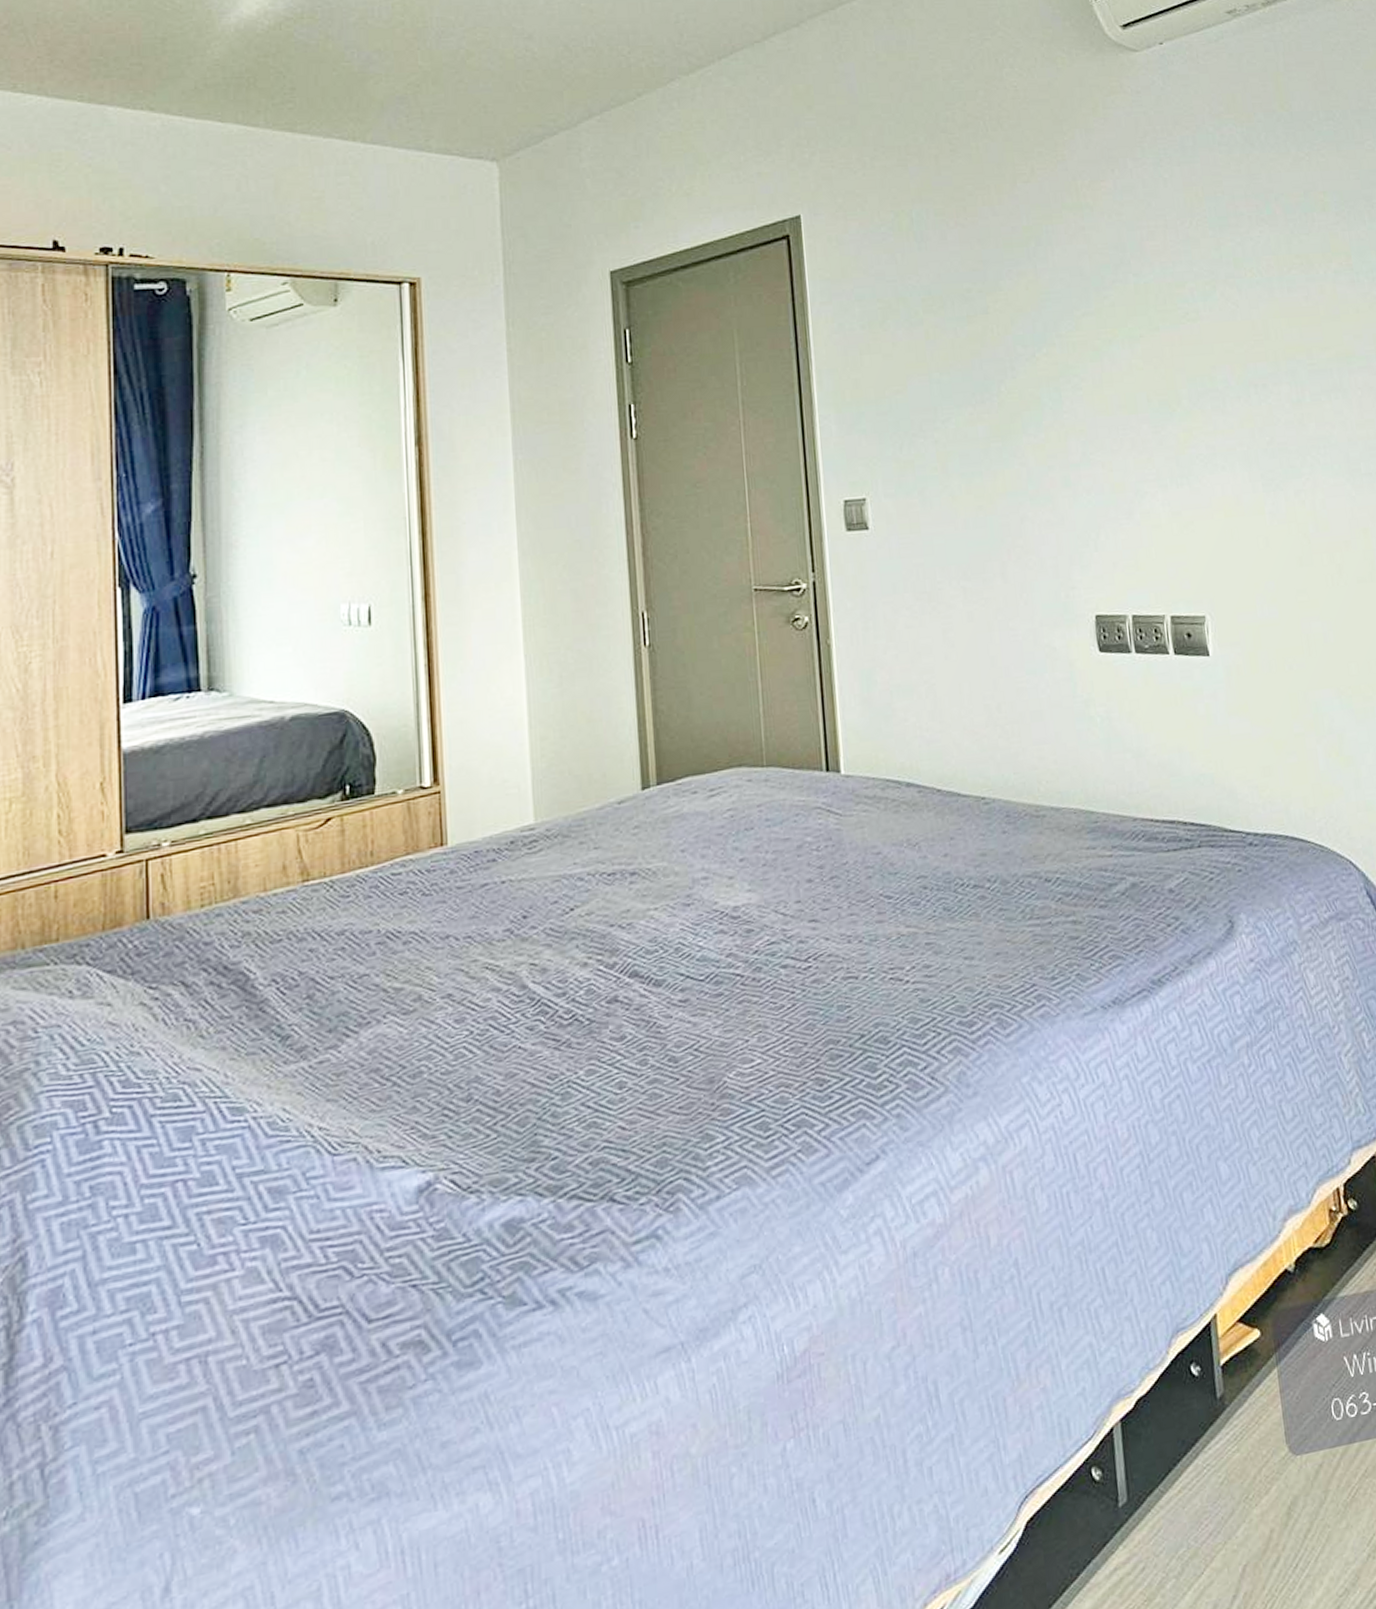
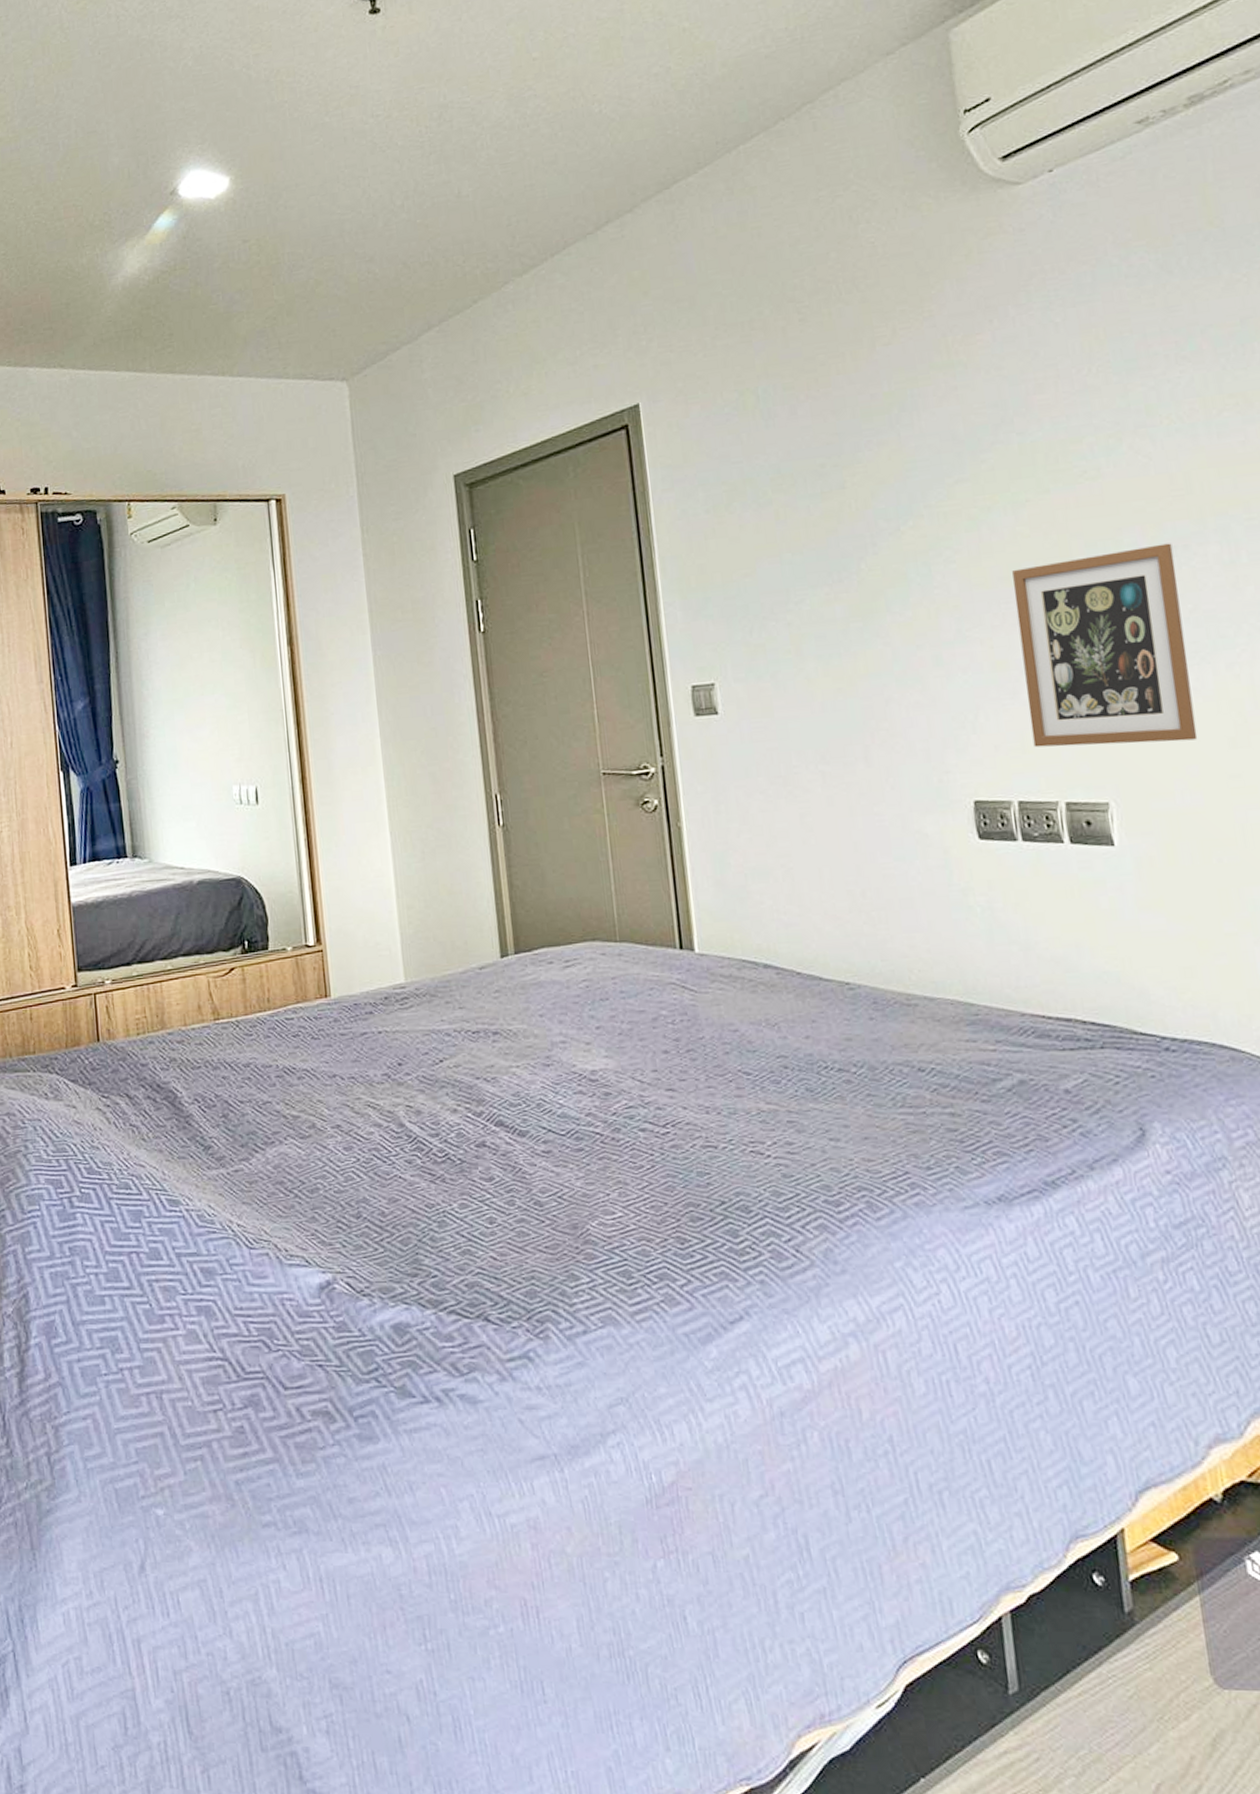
picture frame: none [1129,381,1274,565] -> present [1012,543,1198,748]

